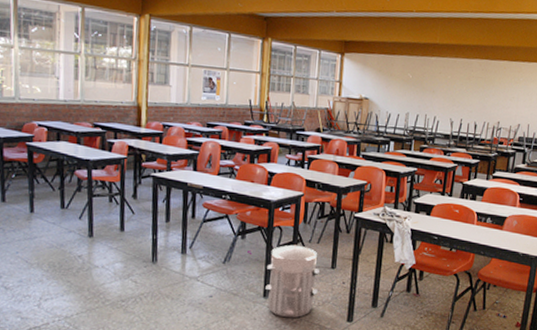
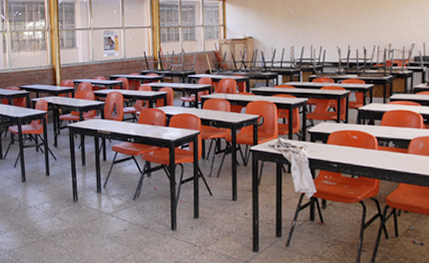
waste bin: present [265,243,319,318] -> none [172,178,221,249]

